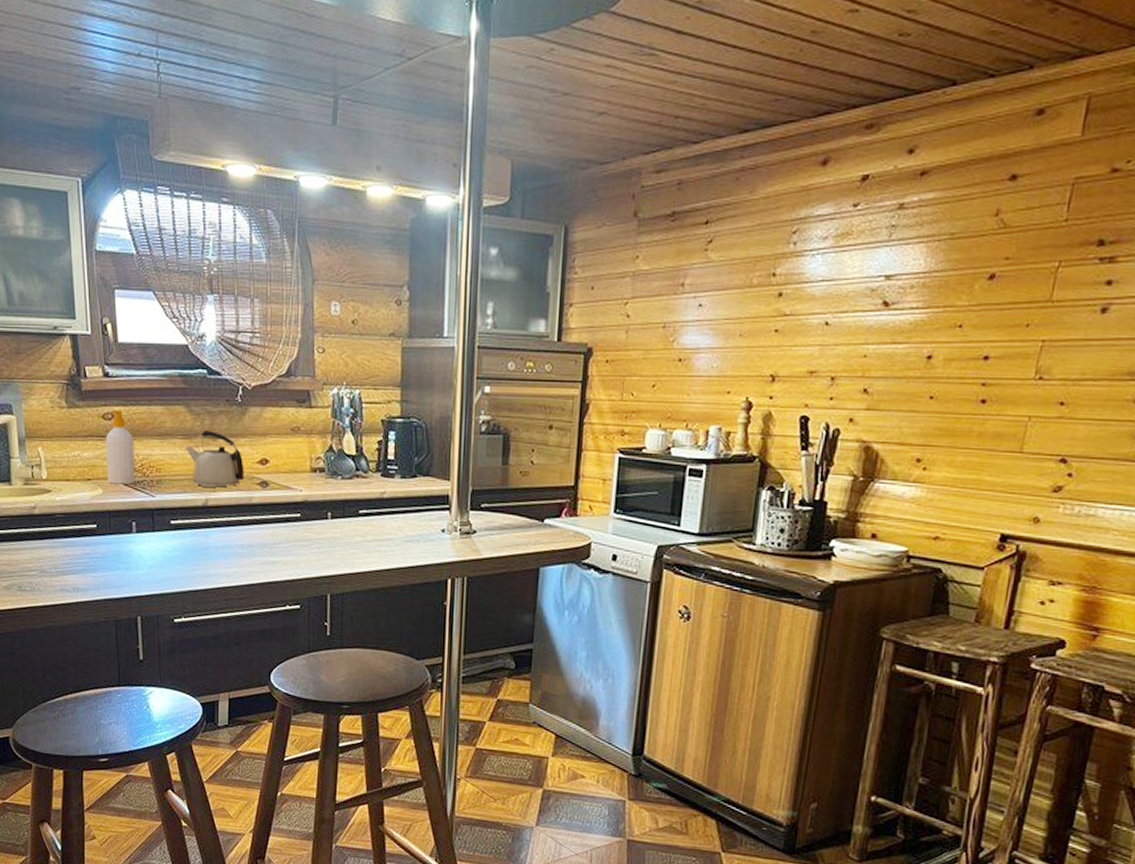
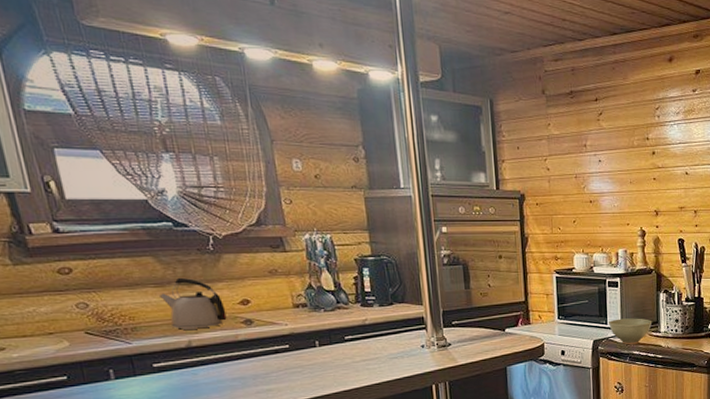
soap bottle: present [105,410,136,485] -> none [64,264,107,336]
bowl: none [682,520,745,558] -> present [609,318,652,345]

